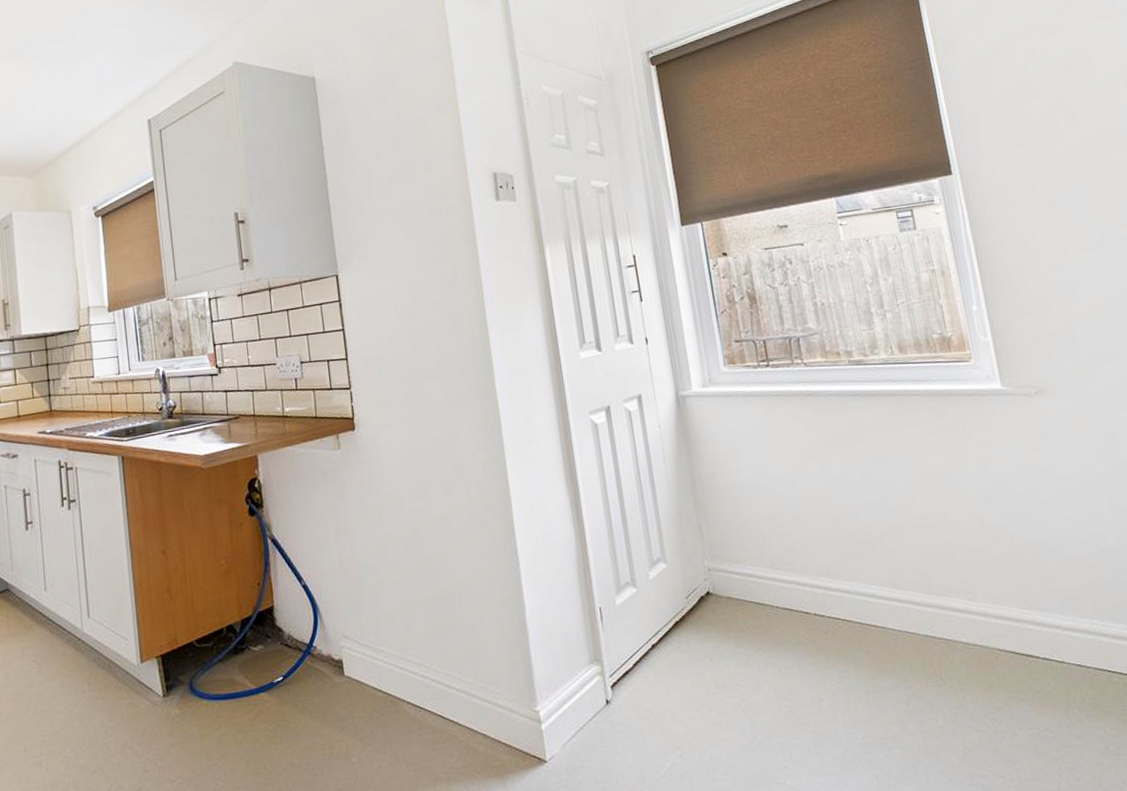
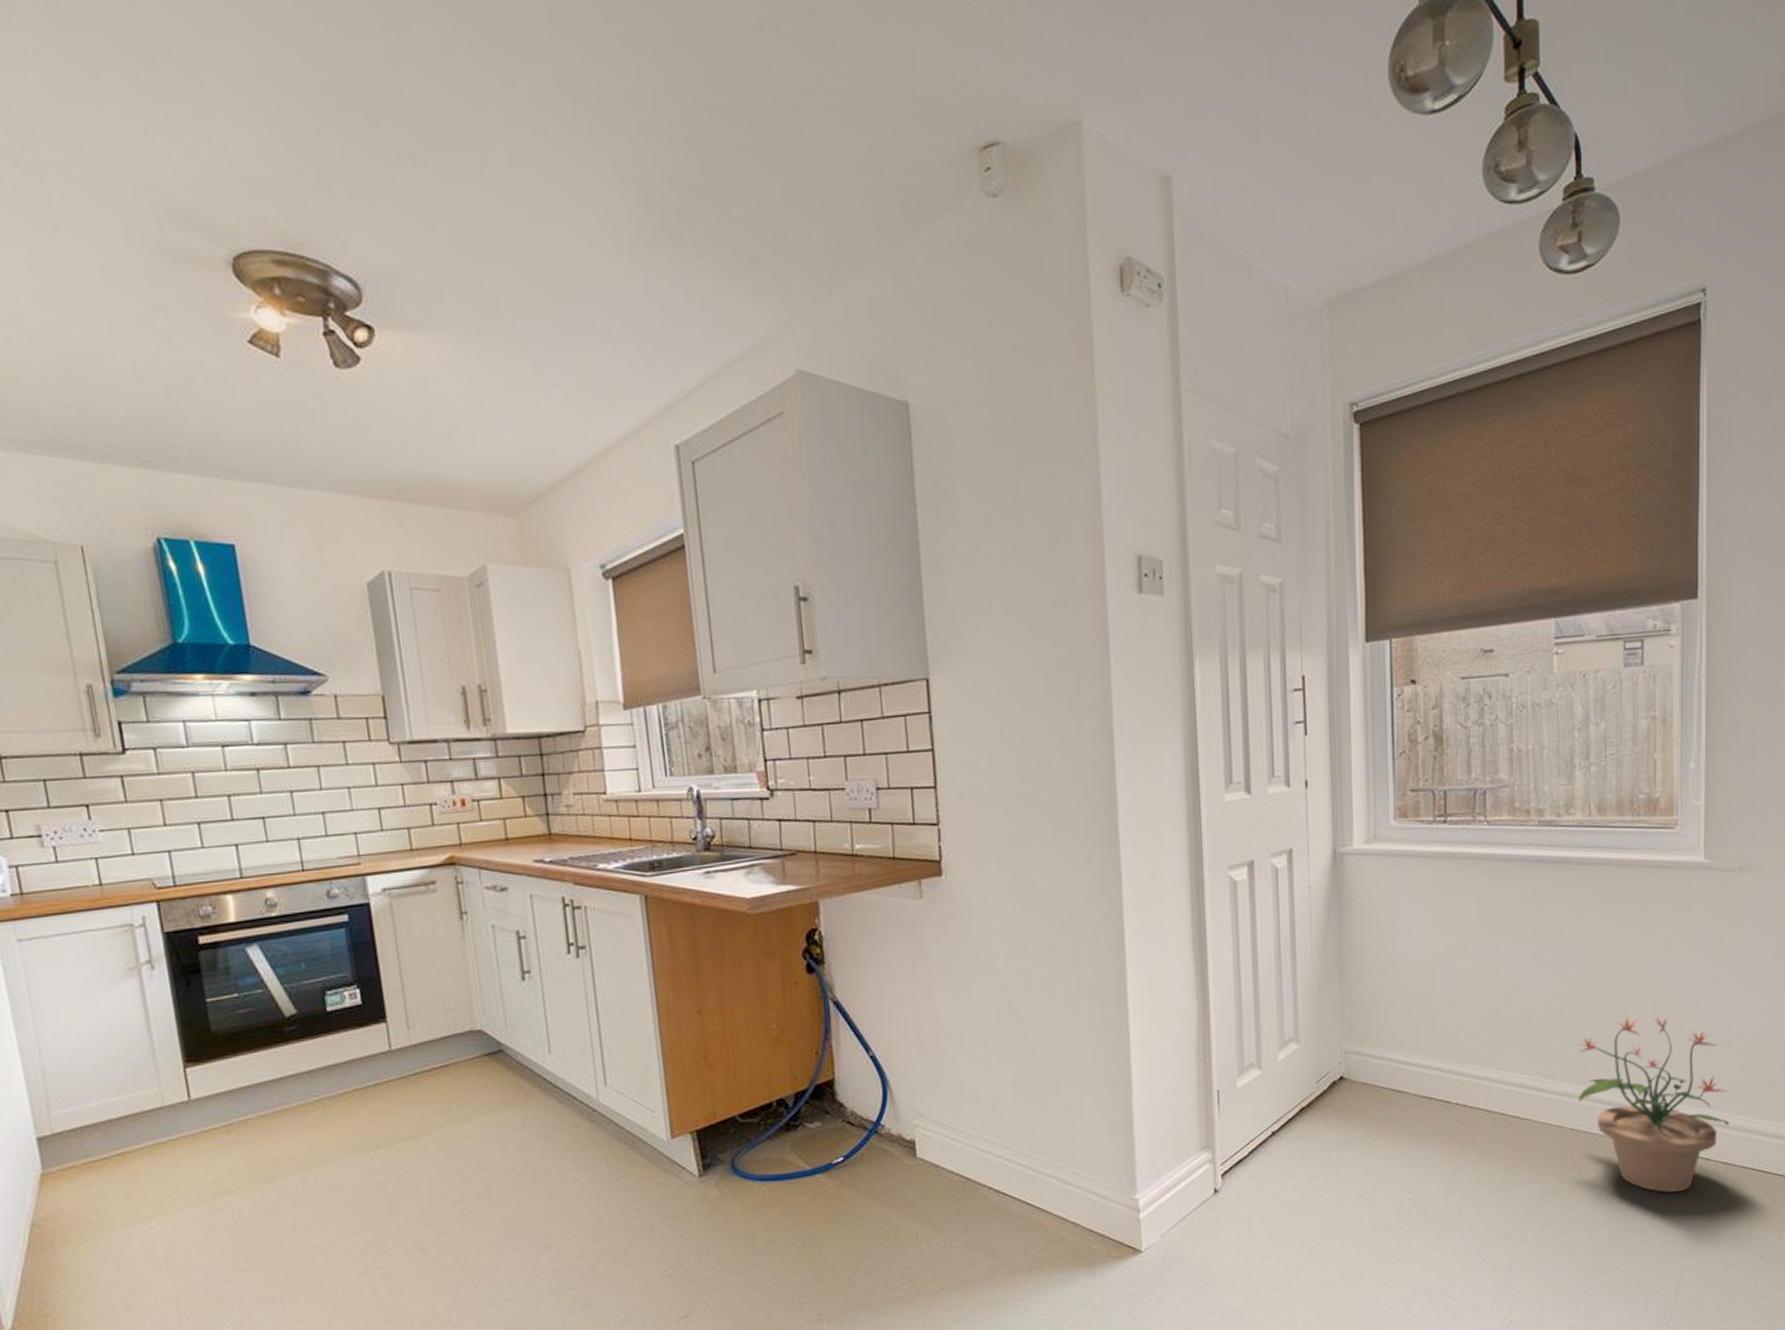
potted plant: none [918,528,1075,696] -> present [1578,1016,1729,1193]

